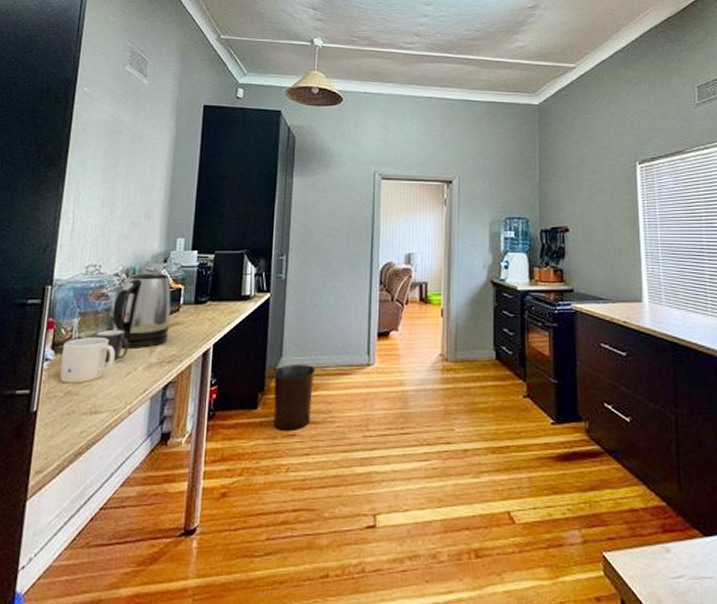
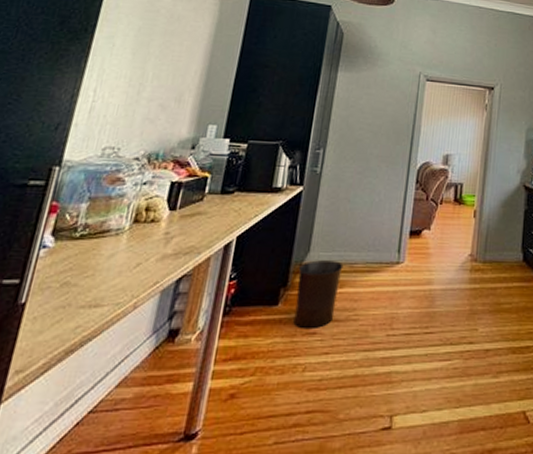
mug: present [60,338,116,384] -> none [57,224,127,274]
mug: present [95,329,130,366] -> none [104,216,143,256]
kettle: present [112,272,172,348] -> none [125,157,197,238]

